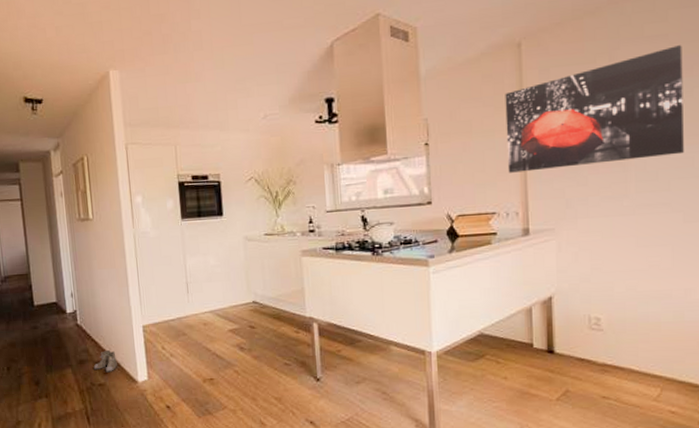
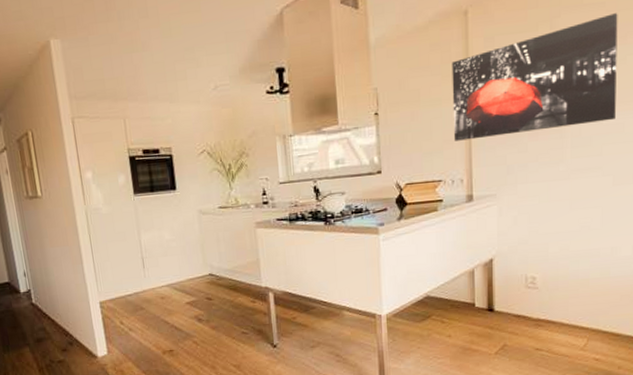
boots: present [93,349,118,373] -> none [51,327,77,350]

